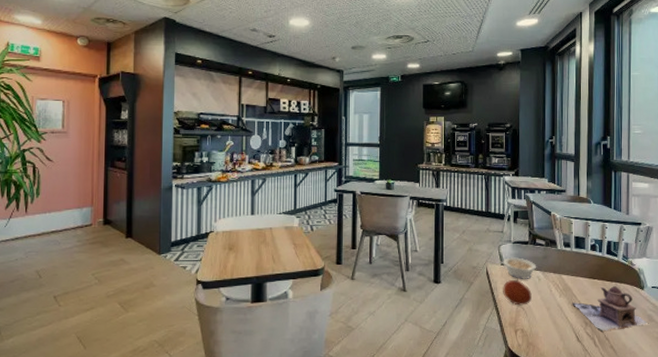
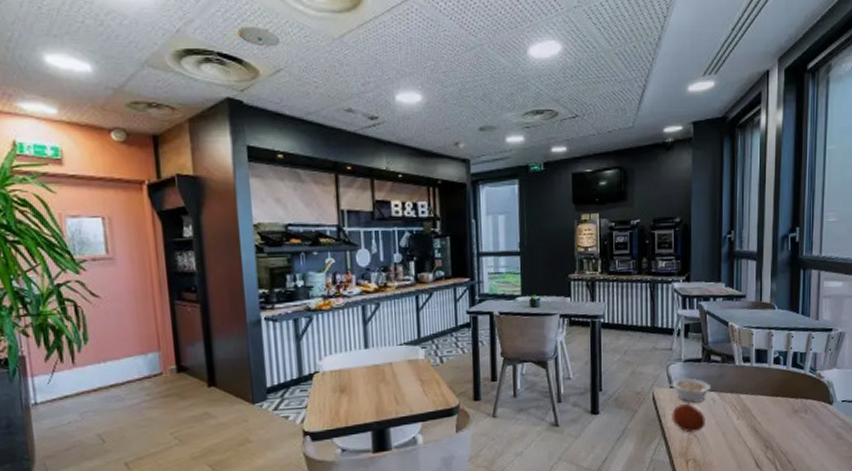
teapot: present [572,286,648,332] -> none [751,403,836,455]

